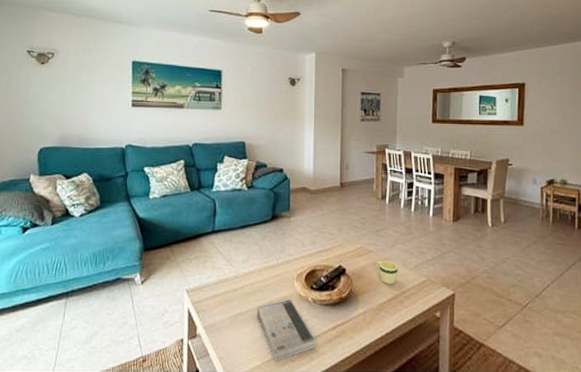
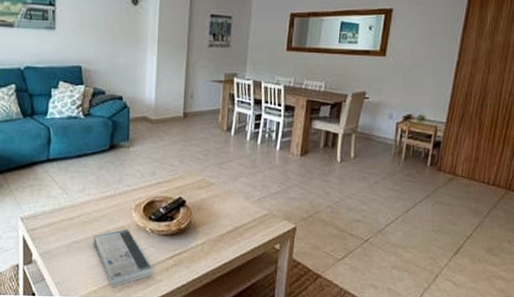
mug: present [376,260,398,284] -> none [217,193,240,217]

